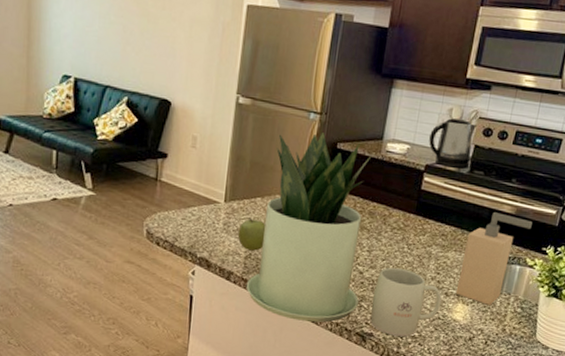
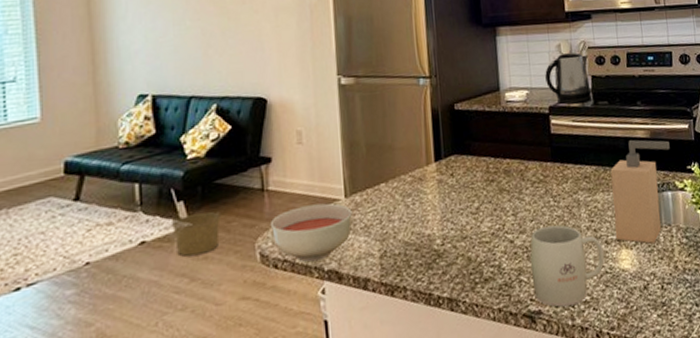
basket: none [79,185,119,220] -> present [172,211,220,257]
bowl: none [158,200,229,248] -> present [269,203,353,263]
fruit: present [237,218,266,251] -> none [366,208,398,248]
planter: present [246,133,372,323] -> none [387,96,517,319]

